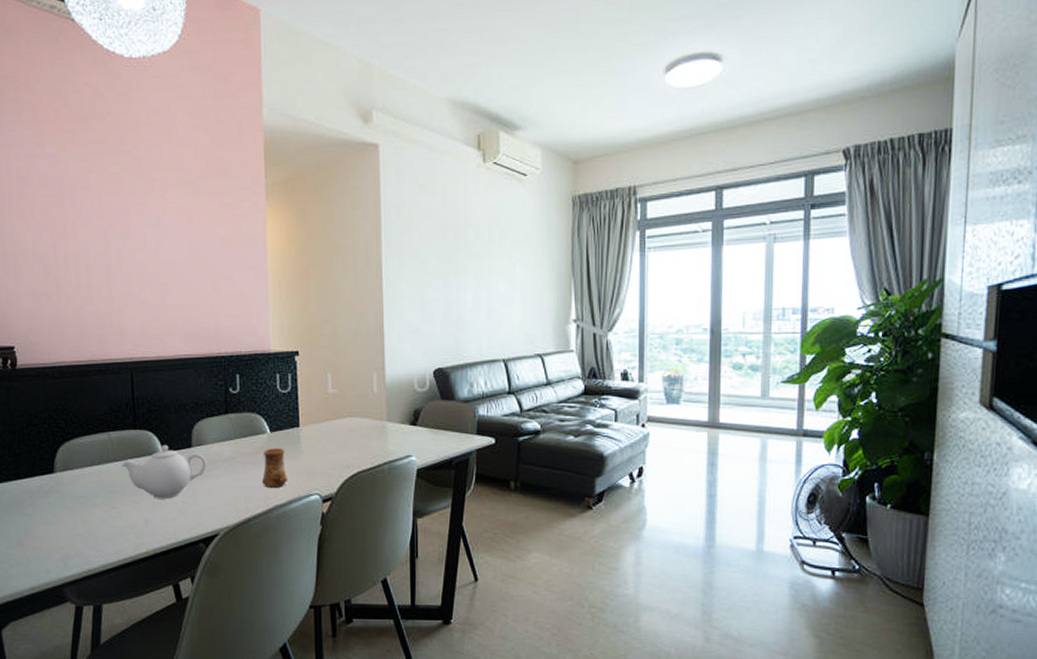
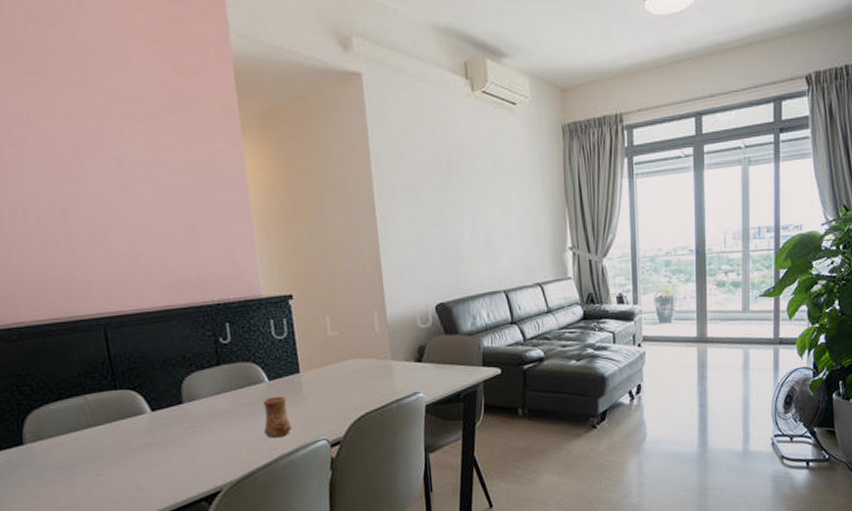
teapot: present [121,444,207,499] -> none [103,403,202,461]

